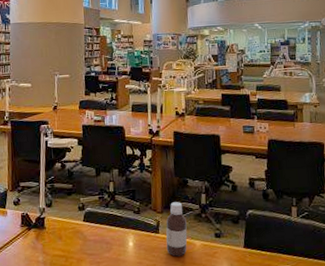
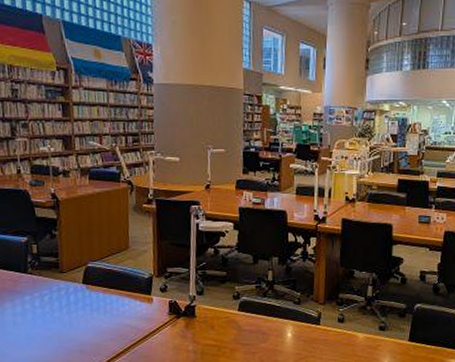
bottle: present [166,202,188,257] -> none [327,293,350,348]

